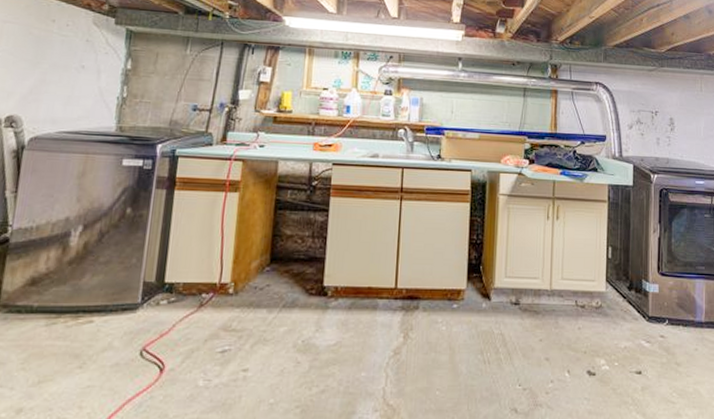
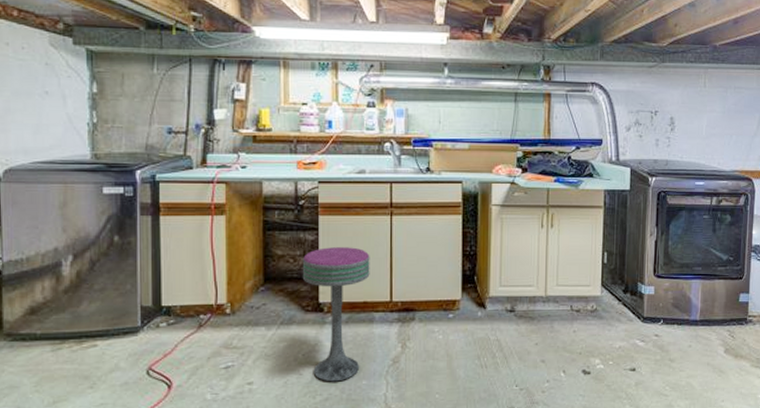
bar stool: none [308,229,378,372] -> present [302,247,370,382]

